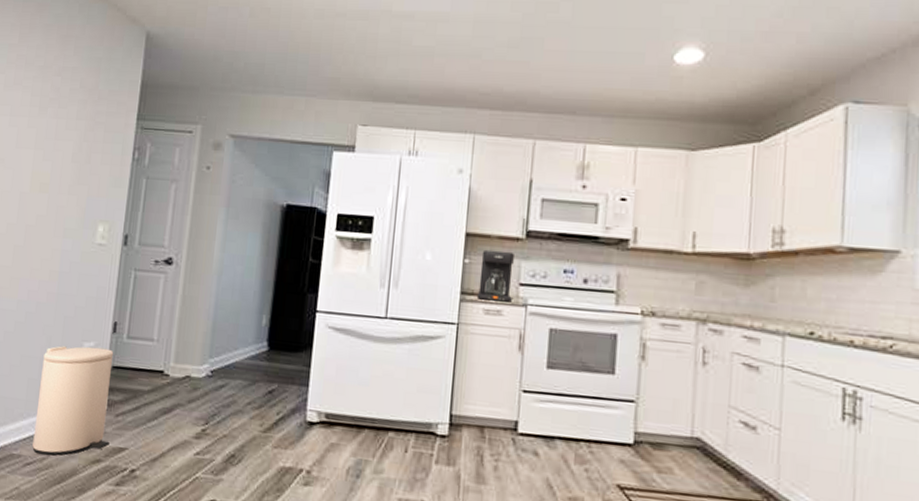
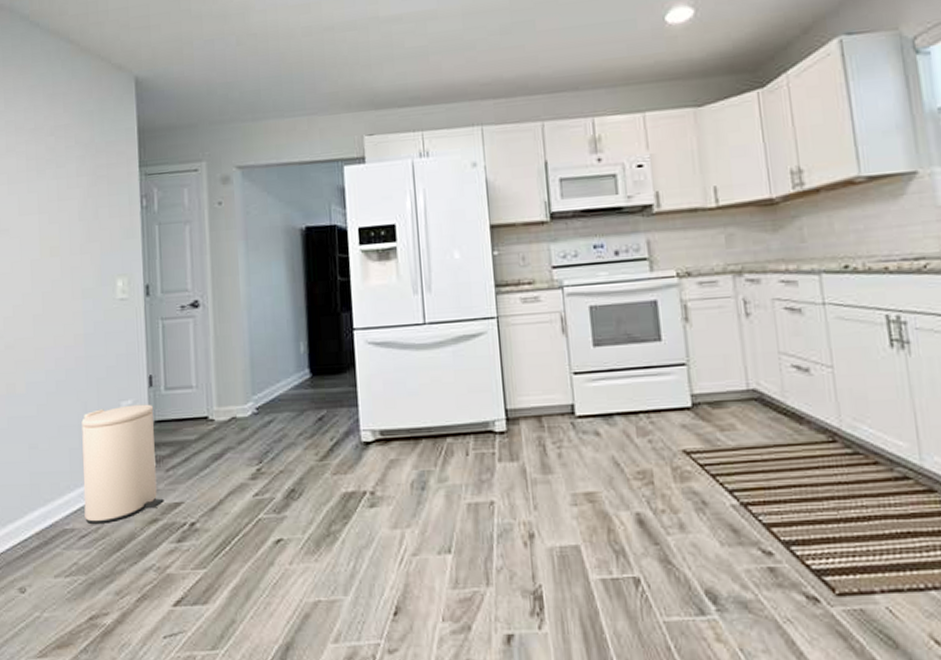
coffee maker: present [476,249,514,303] -> none [509,236,547,289]

